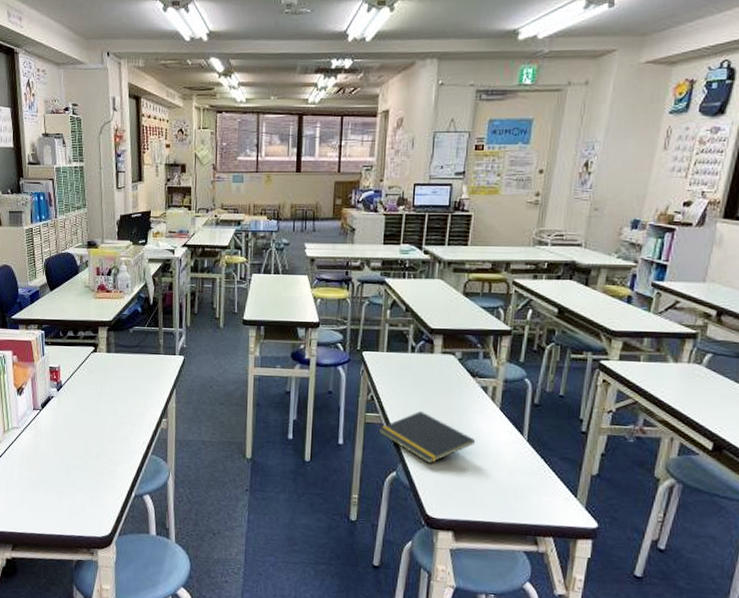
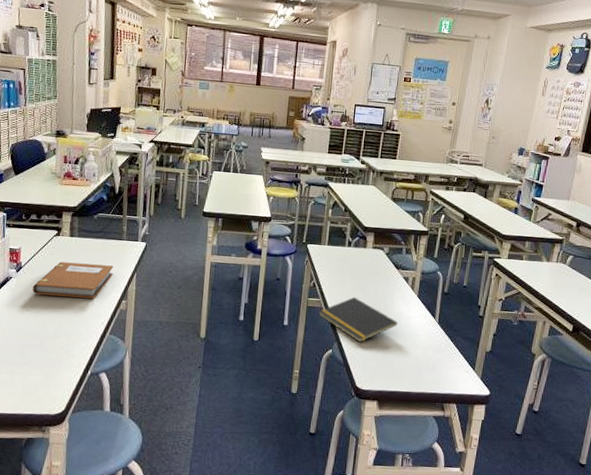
notebook: none [74,379,152,417] -> present [33,261,114,299]

